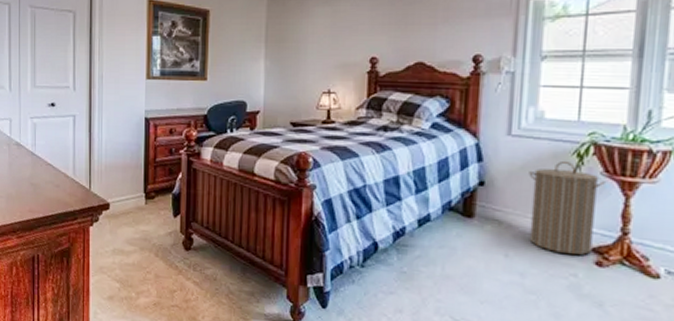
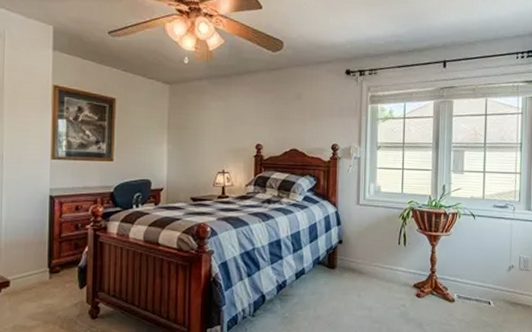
laundry hamper: present [528,160,607,256] -> none [372,222,421,291]

